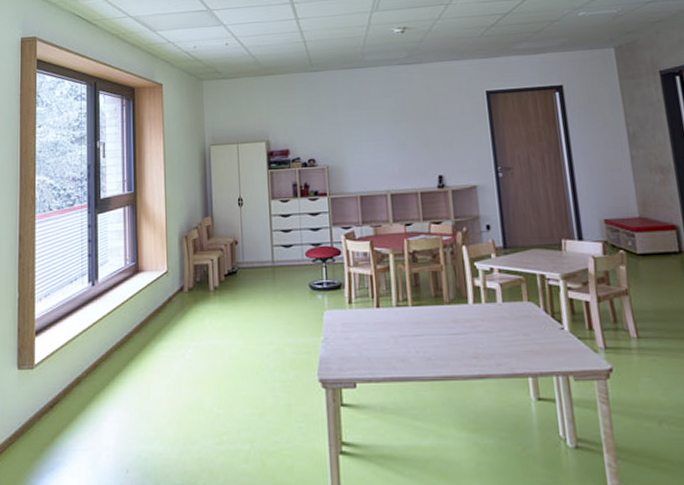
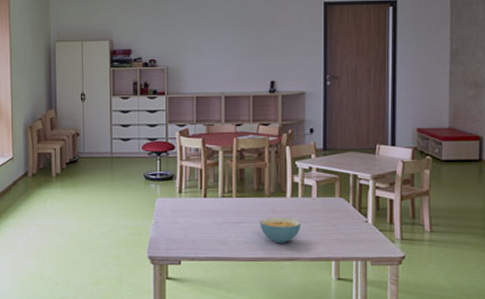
cereal bowl: none [441,327,488,359] -> present [260,217,300,244]

